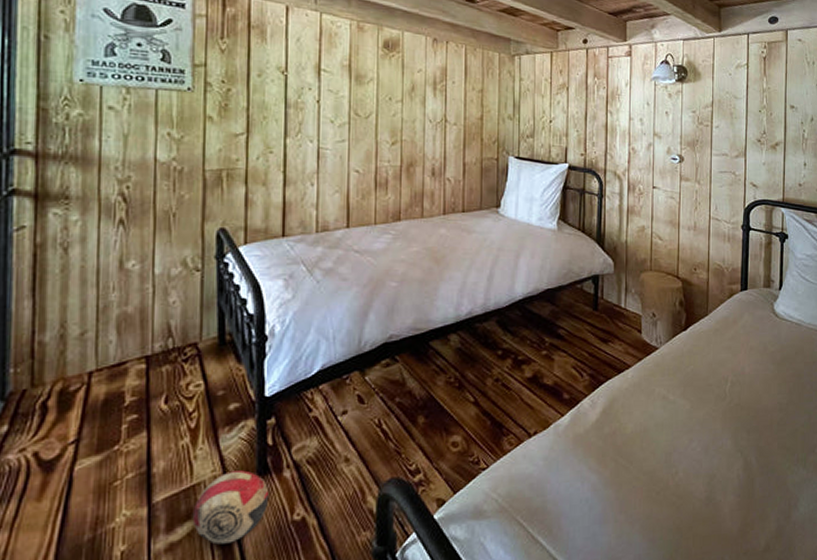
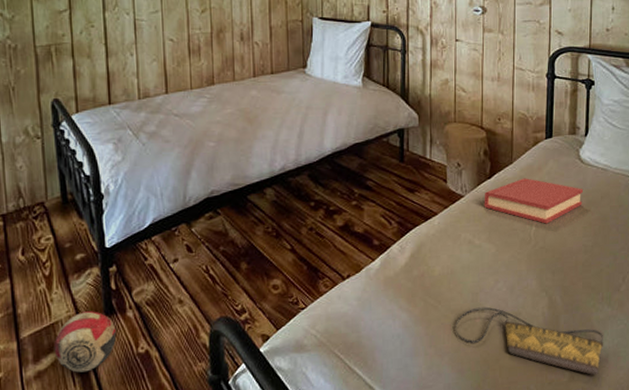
handbag: none [647,468,799,545] -> present [455,306,603,376]
hardback book: none [679,331,778,380] -> present [484,178,584,224]

